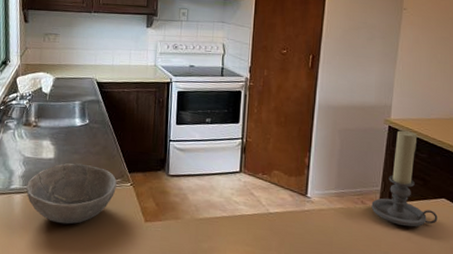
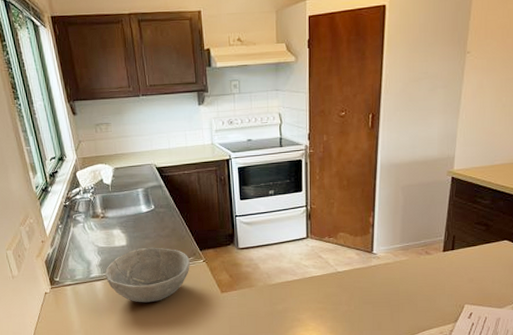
candle holder: present [371,130,438,227] -> none [435,180,499,270]

